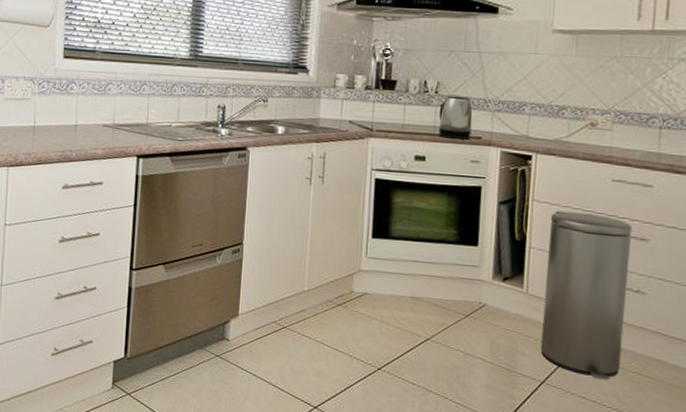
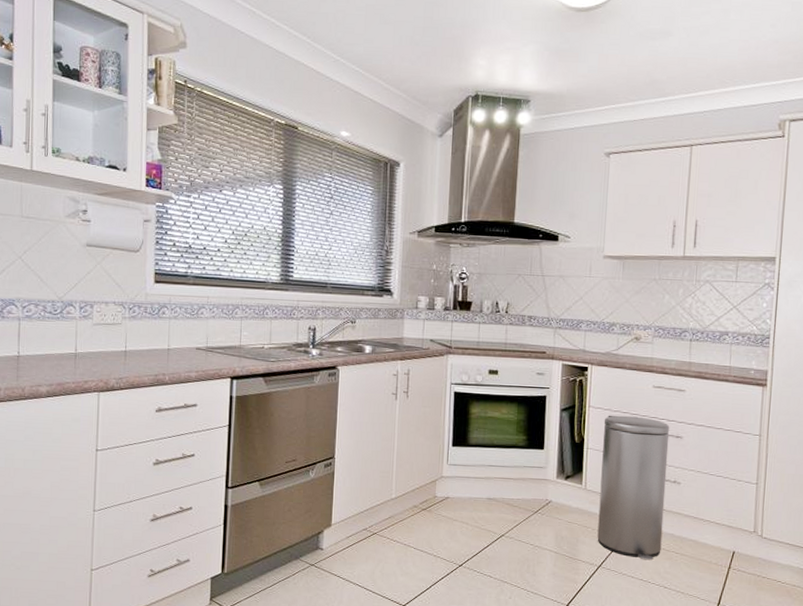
kettle: present [438,94,473,141] -> none [509,314,538,356]

